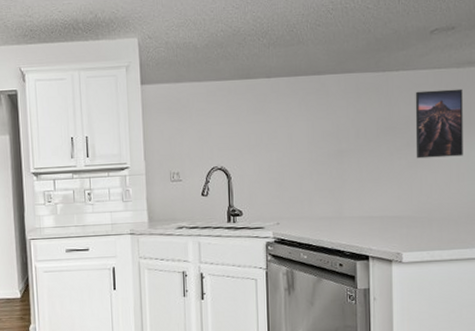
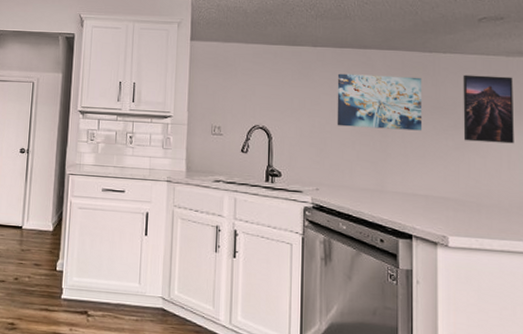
wall art: none [293,99,377,158] -> present [337,73,423,131]

